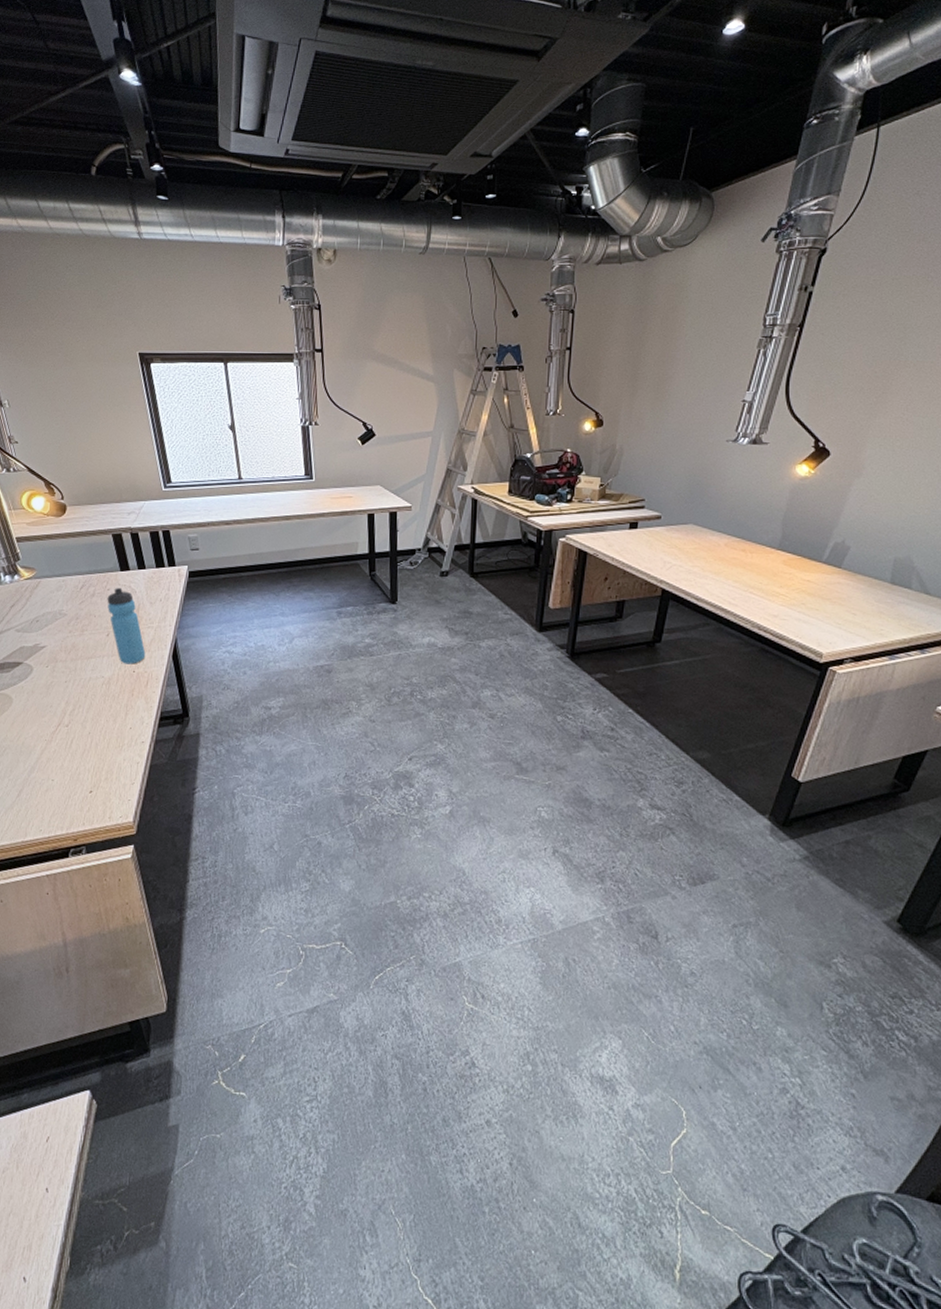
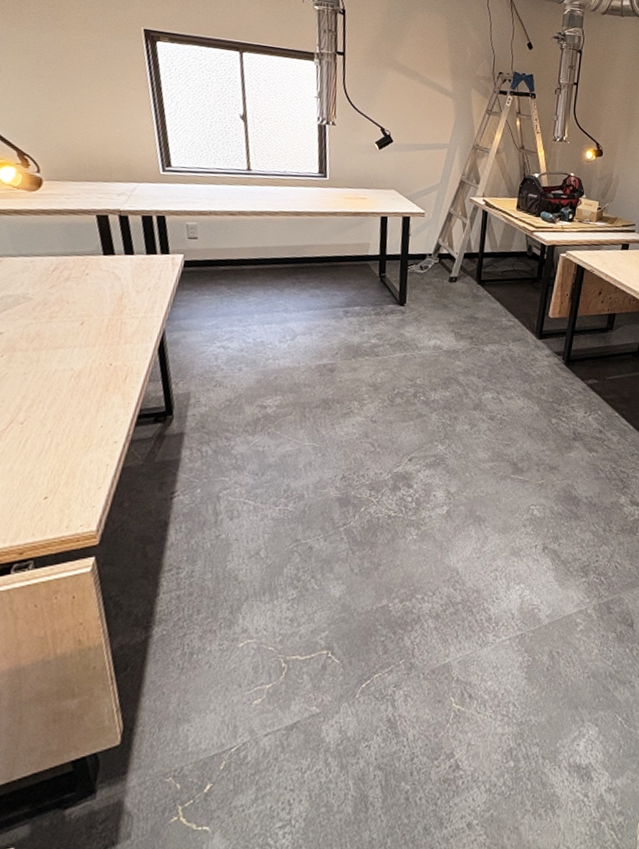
water bottle: present [107,587,146,664] -> none [84,272,127,357]

